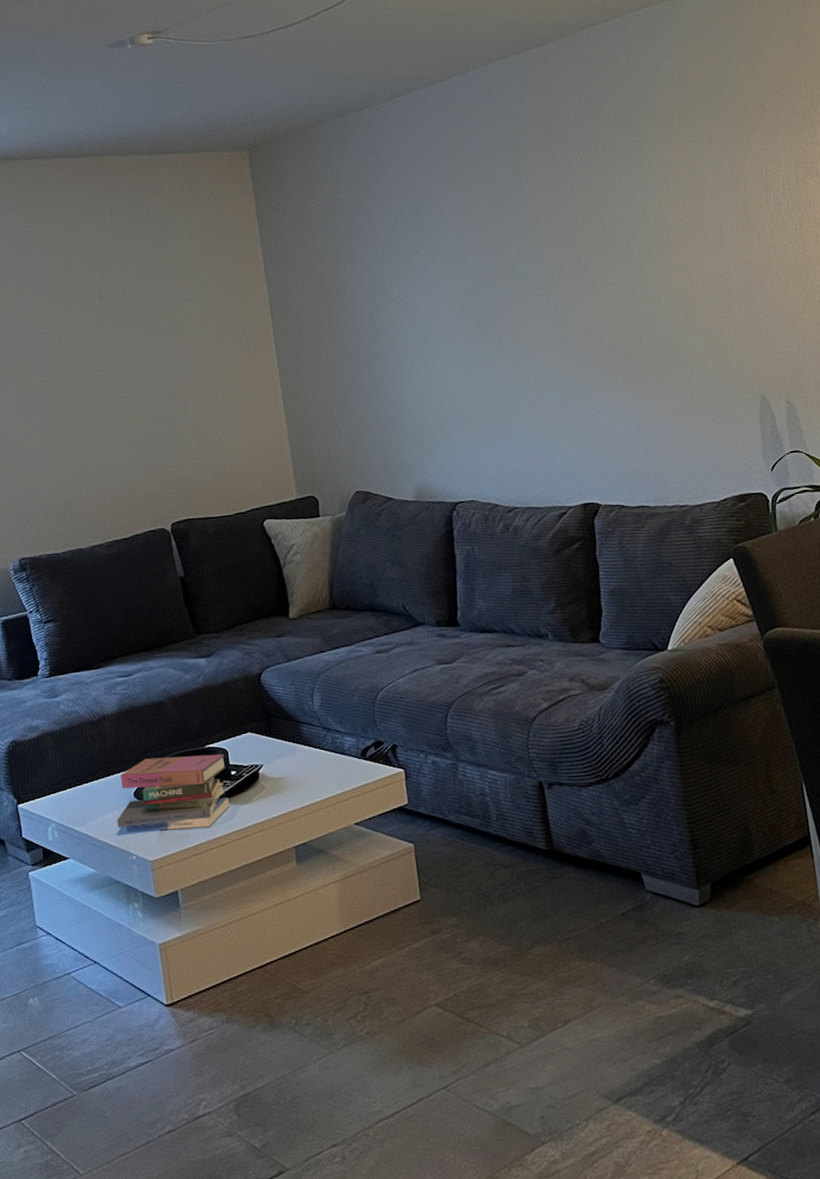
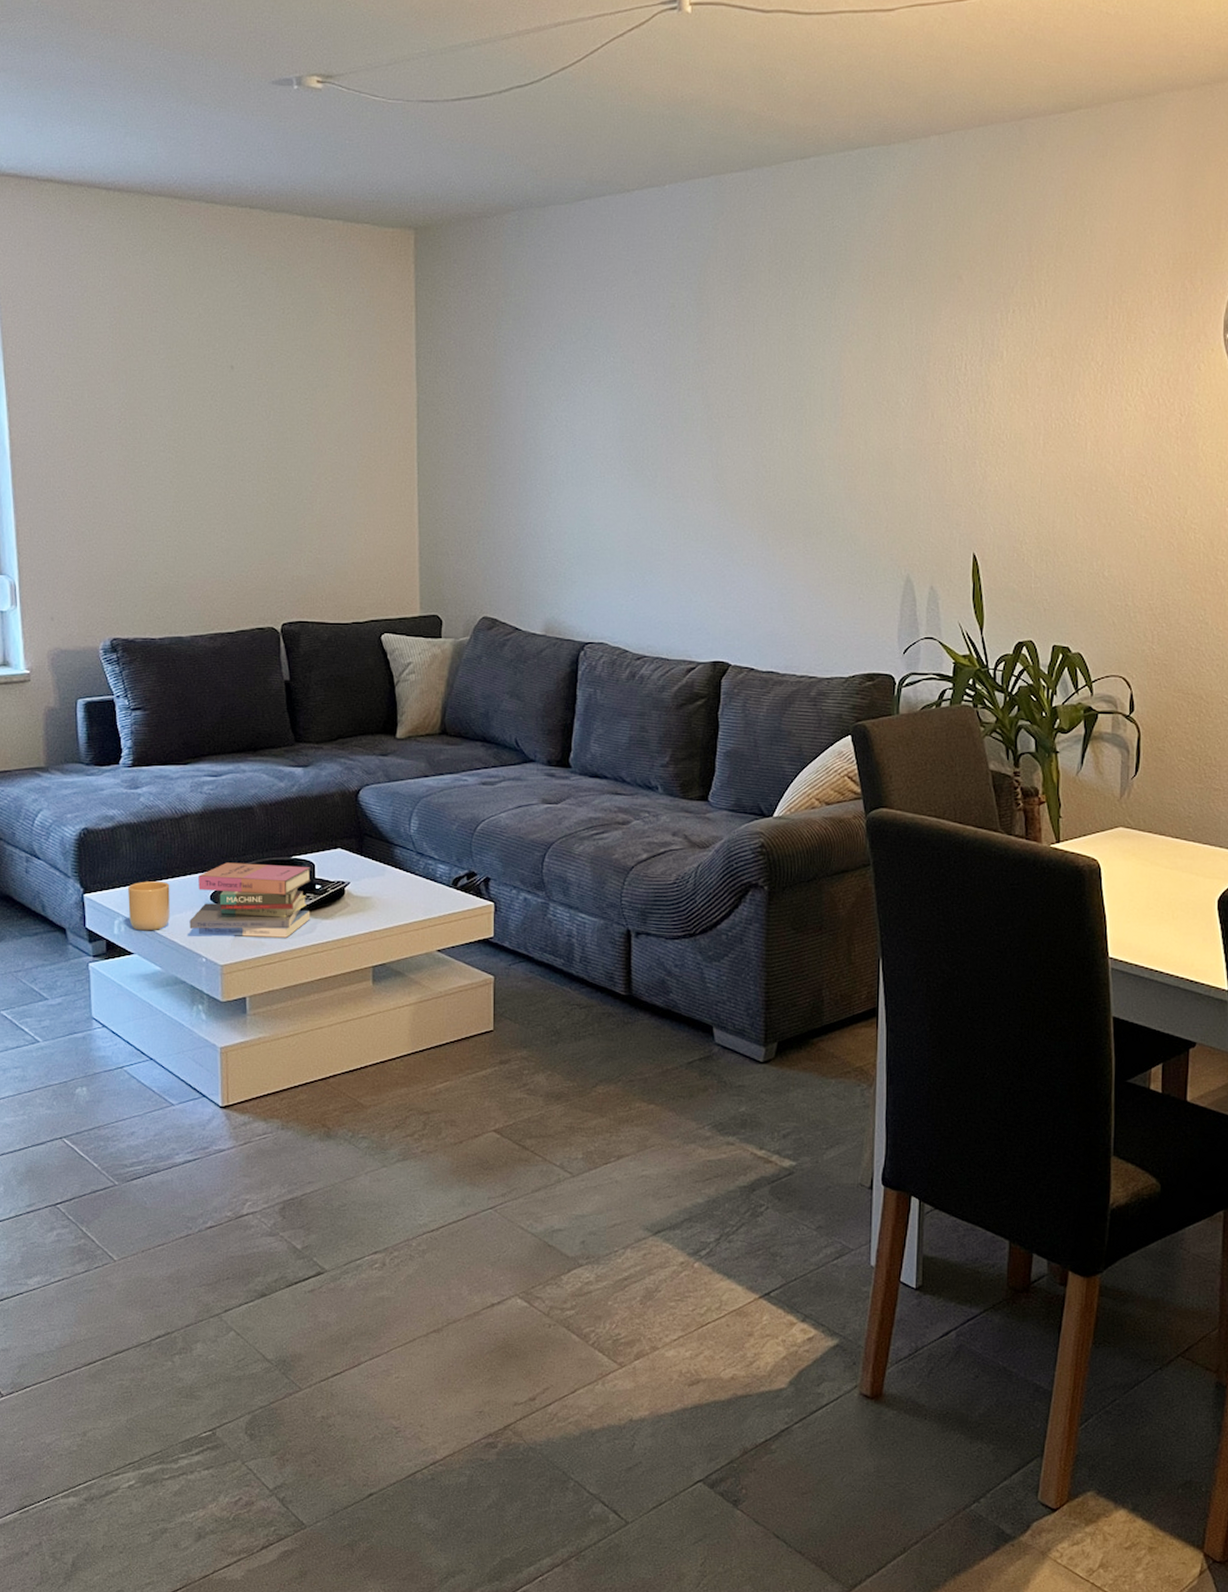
mug: none [57,784,99,835] -> present [128,881,170,931]

